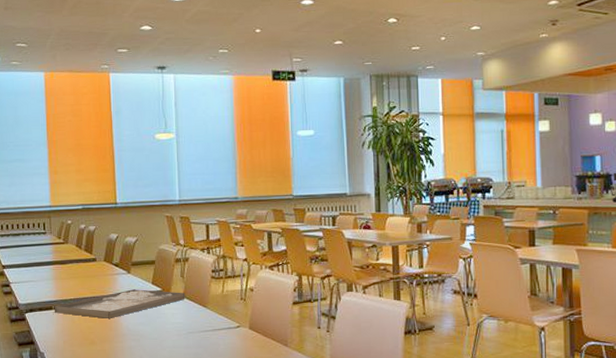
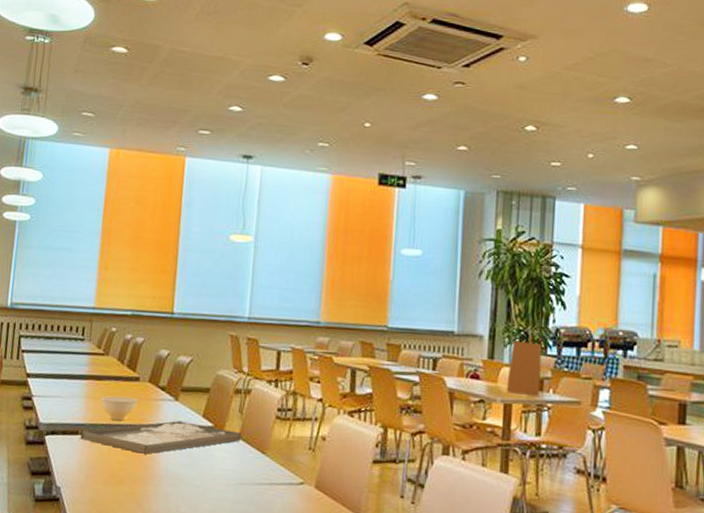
bowl: none [67,275,98,295] -> present [101,396,138,421]
paper bag: none [392,195,419,237] -> present [506,340,542,396]

